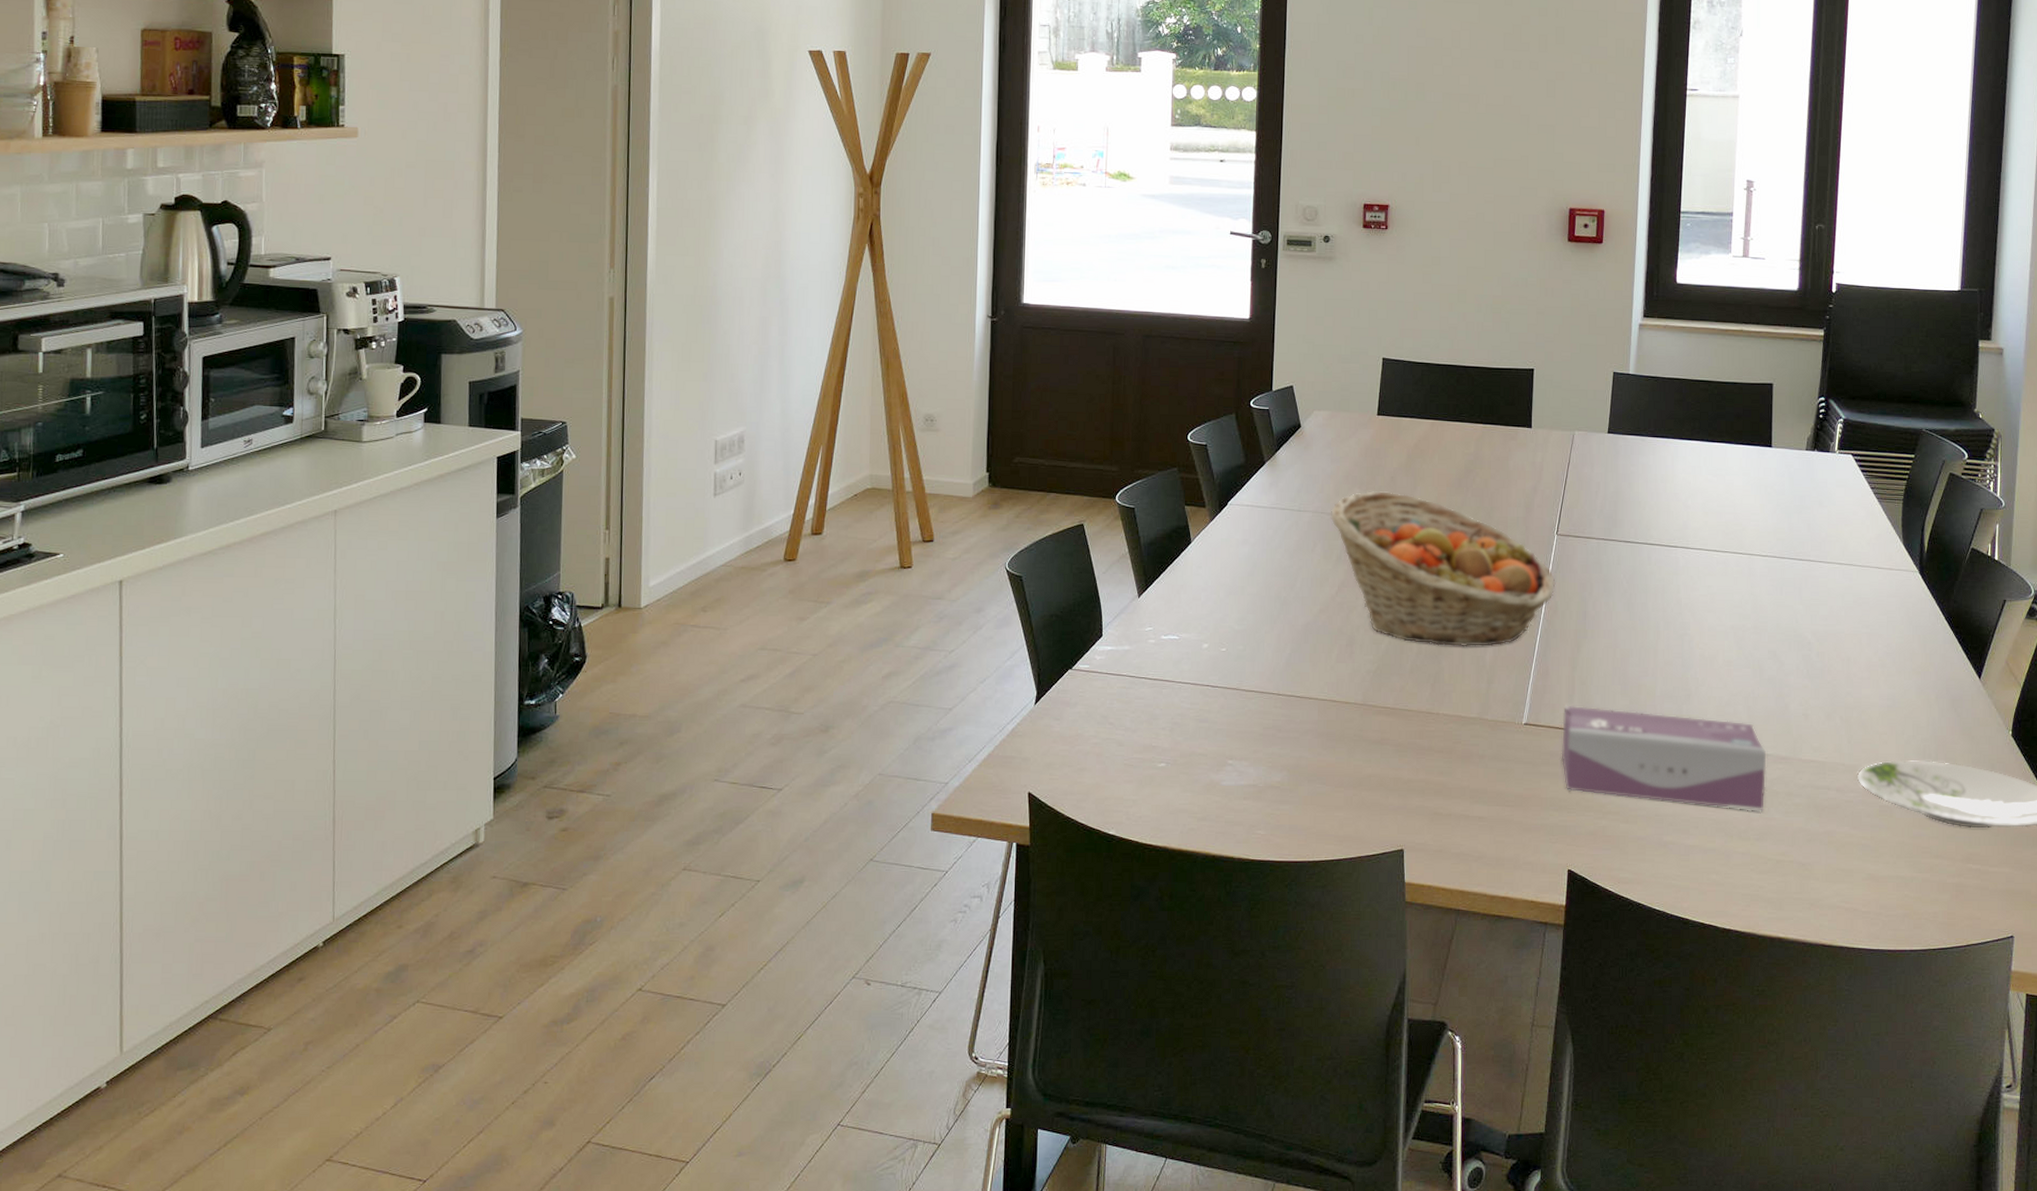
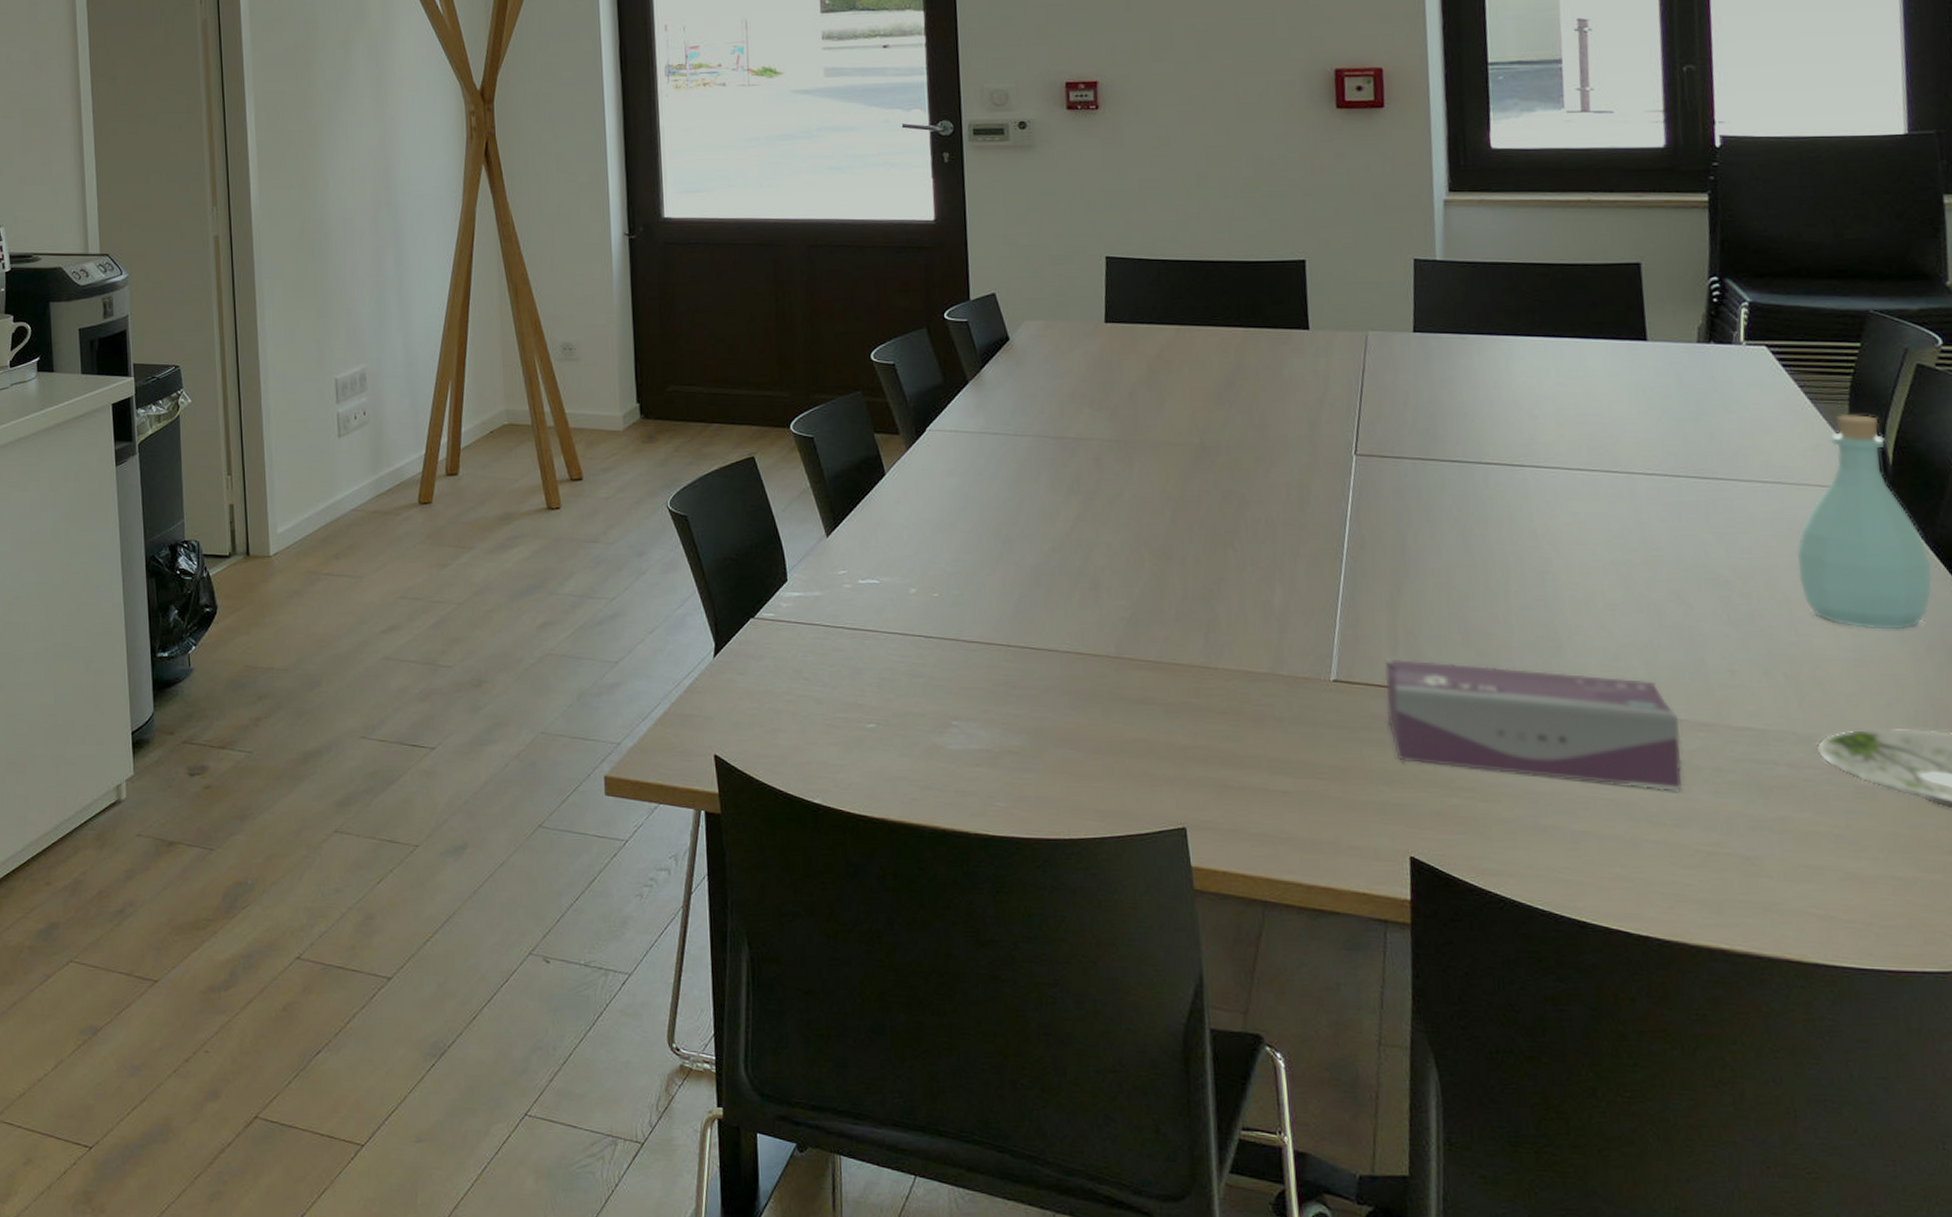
fruit basket: present [1330,491,1556,647] -> none [1055,410,1360,590]
bottle: none [1857,511,1945,683] -> present [1796,413,1932,630]

